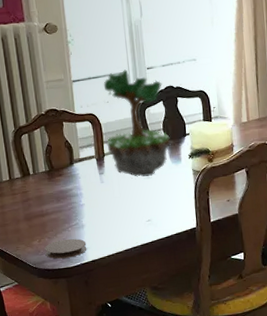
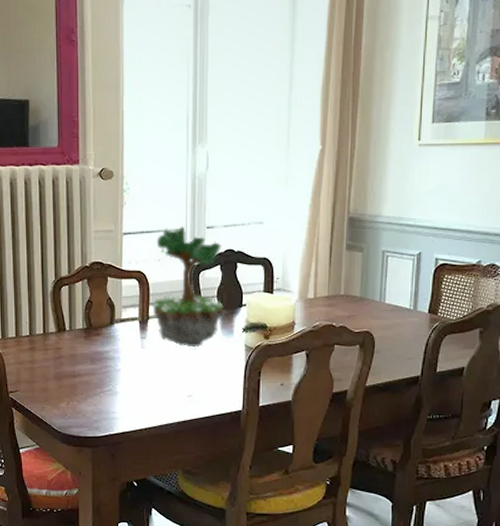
coaster: present [45,238,87,259] -> none [72,405,118,426]

